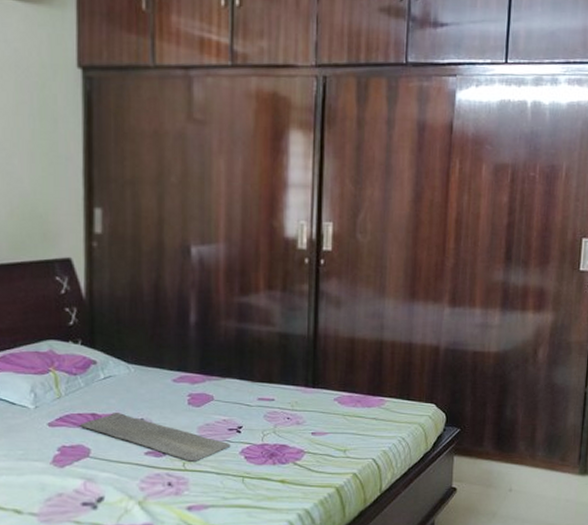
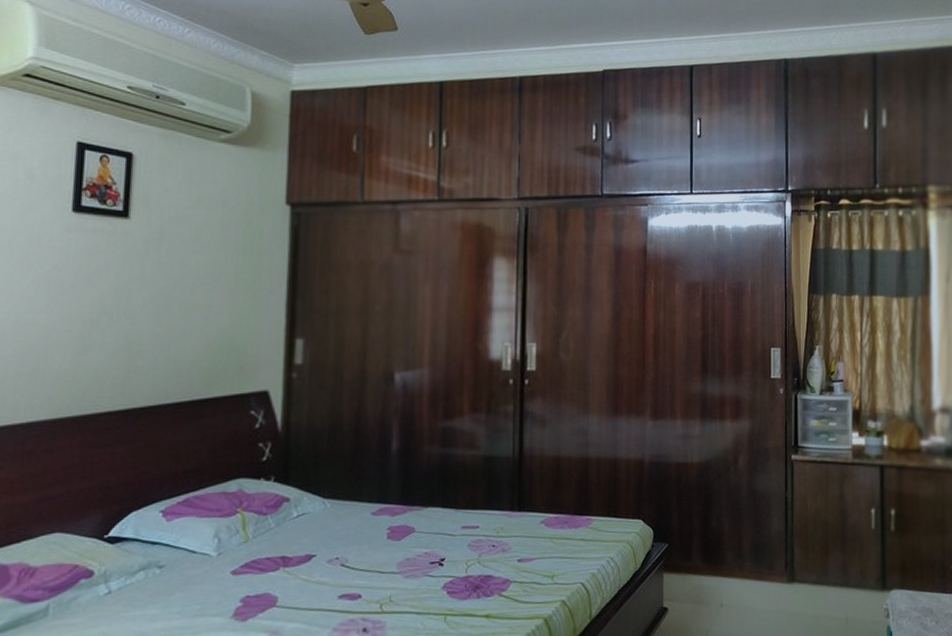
bath mat: present [81,411,231,462] -> none [268,552,432,602]

